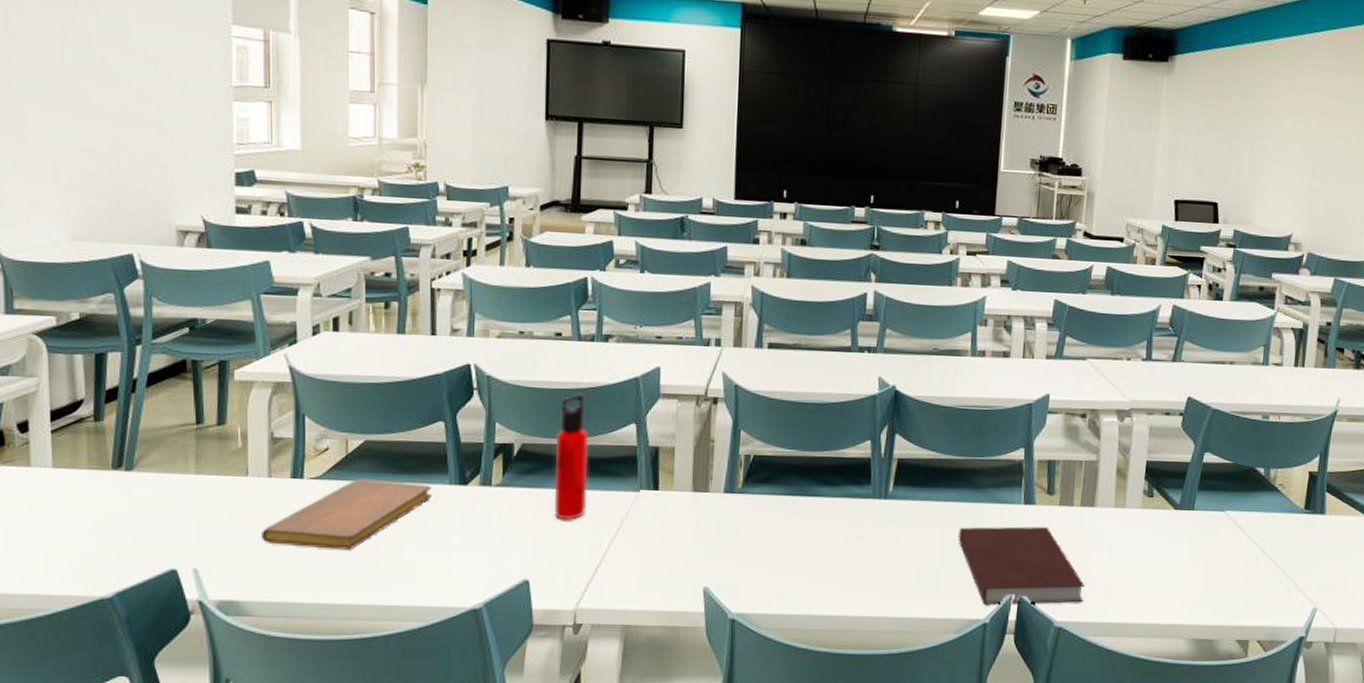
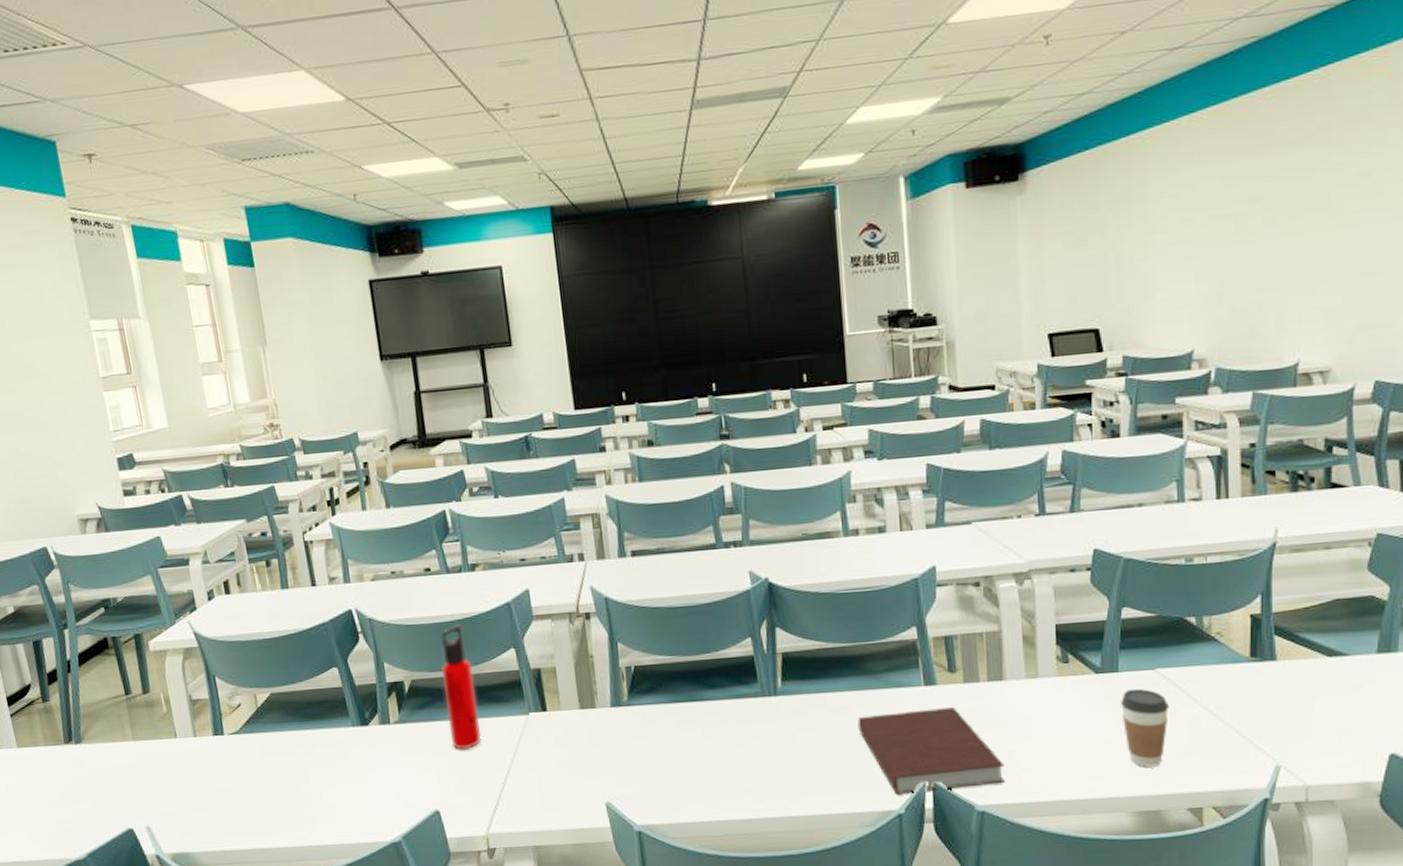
notebook: present [262,478,432,550] -> none [197,728,339,798]
coffee cup: none [1192,526,1233,599] -> present [1121,688,1169,767]

